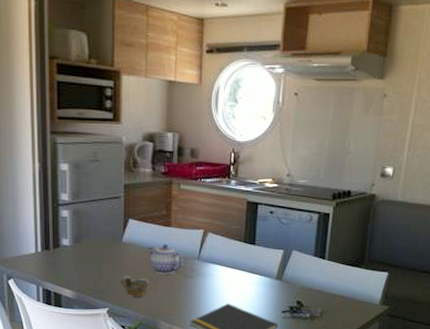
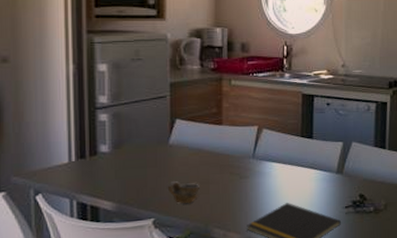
teapot: present [148,243,183,275] -> none [197,143,237,177]

